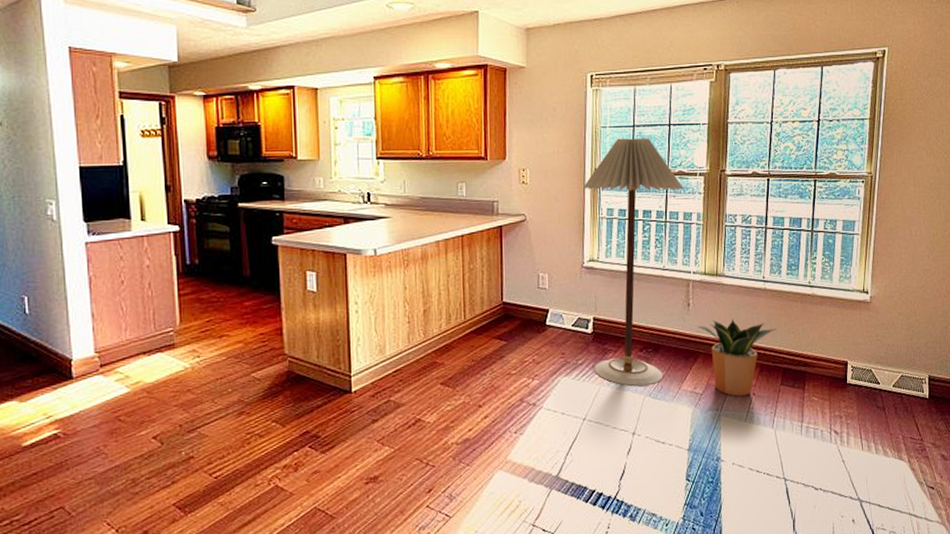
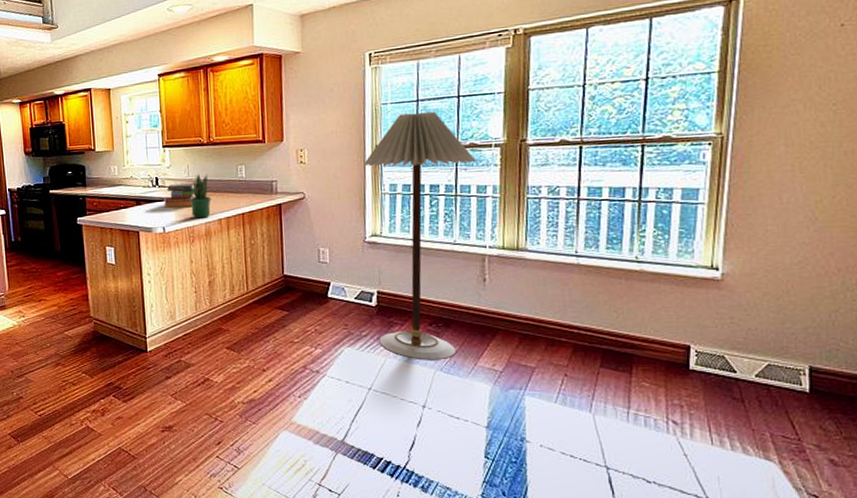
books: none [375,201,410,227] -> present [163,183,195,208]
planter: none [405,191,429,240] -> present [189,174,211,219]
potted plant: present [698,318,776,397] -> none [495,295,594,377]

